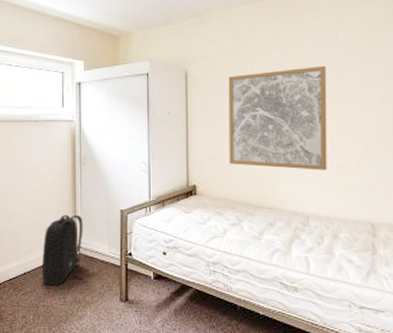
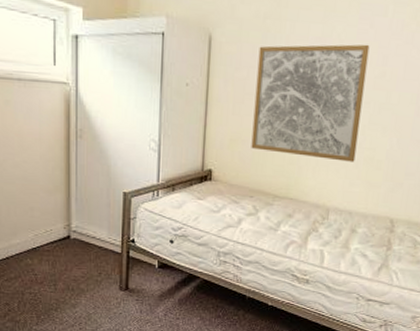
backpack: present [41,214,89,286] -> none [28,194,84,272]

